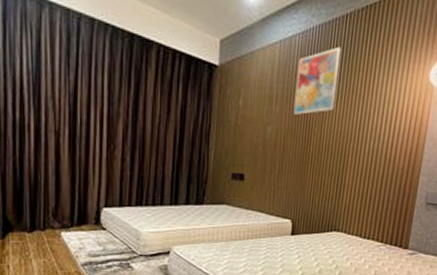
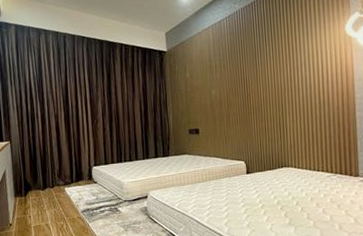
wall art: present [293,46,341,115] -> none [229,21,266,78]

